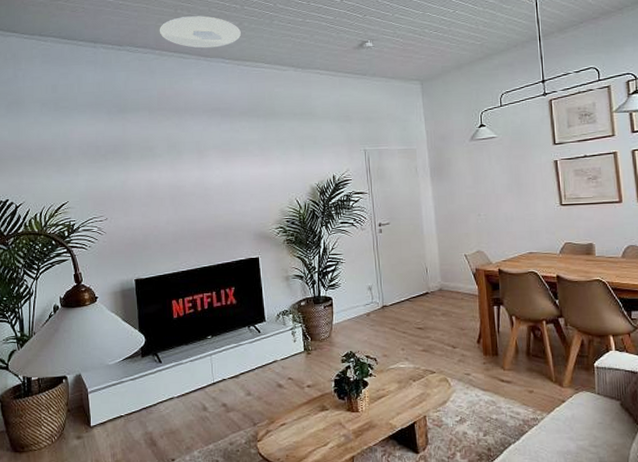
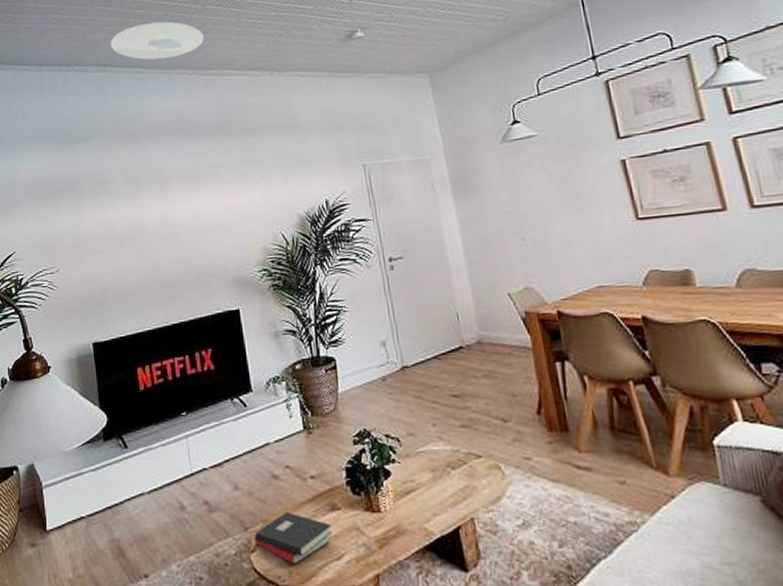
hardback book: none [261,411,322,451] -> present [254,511,333,566]

